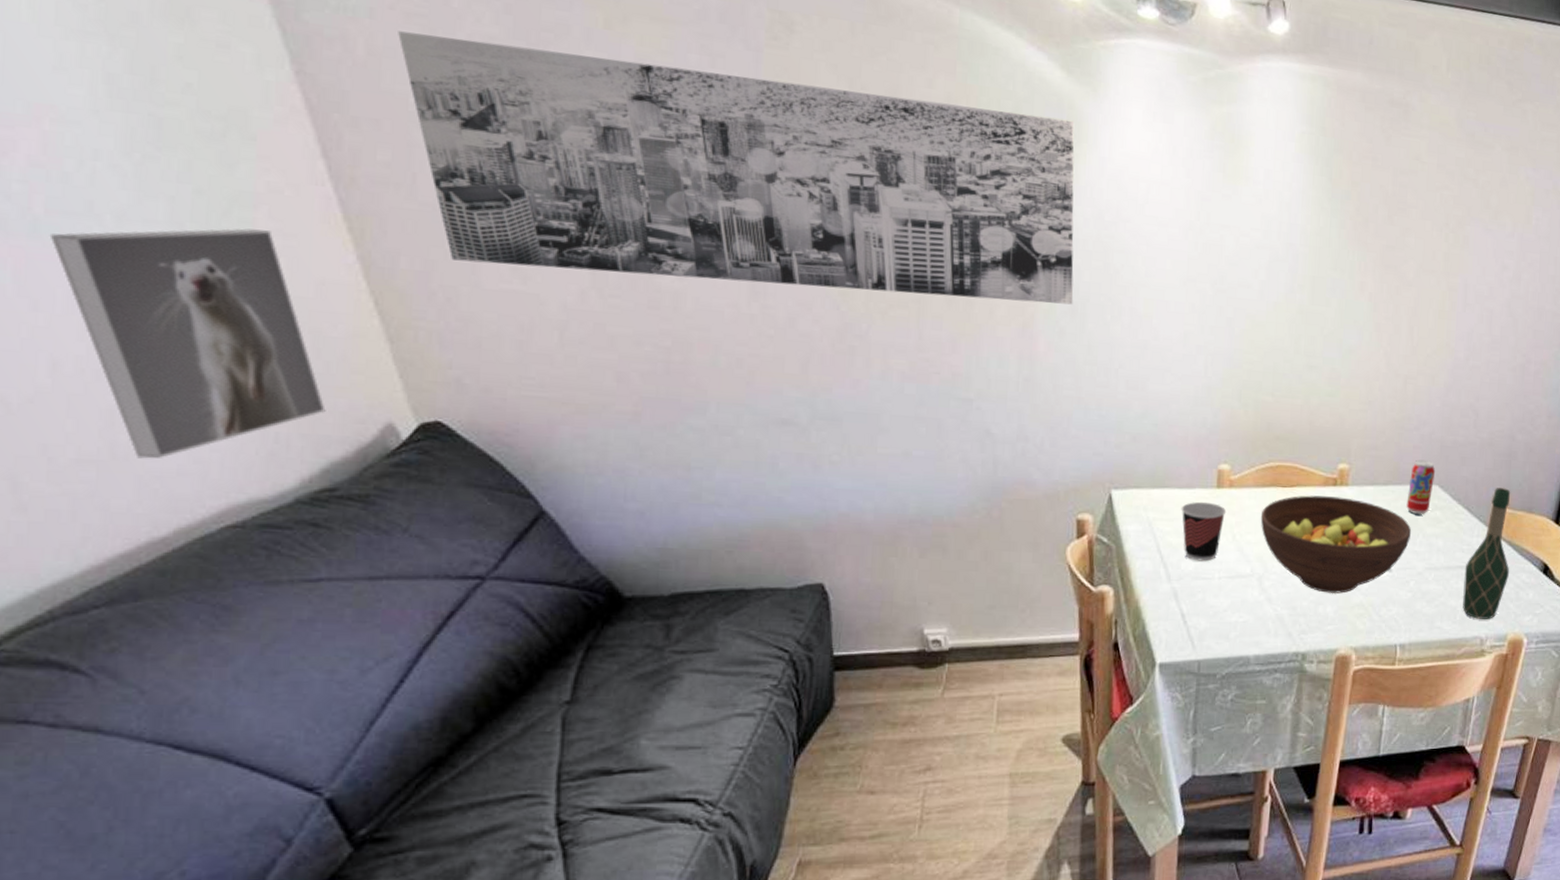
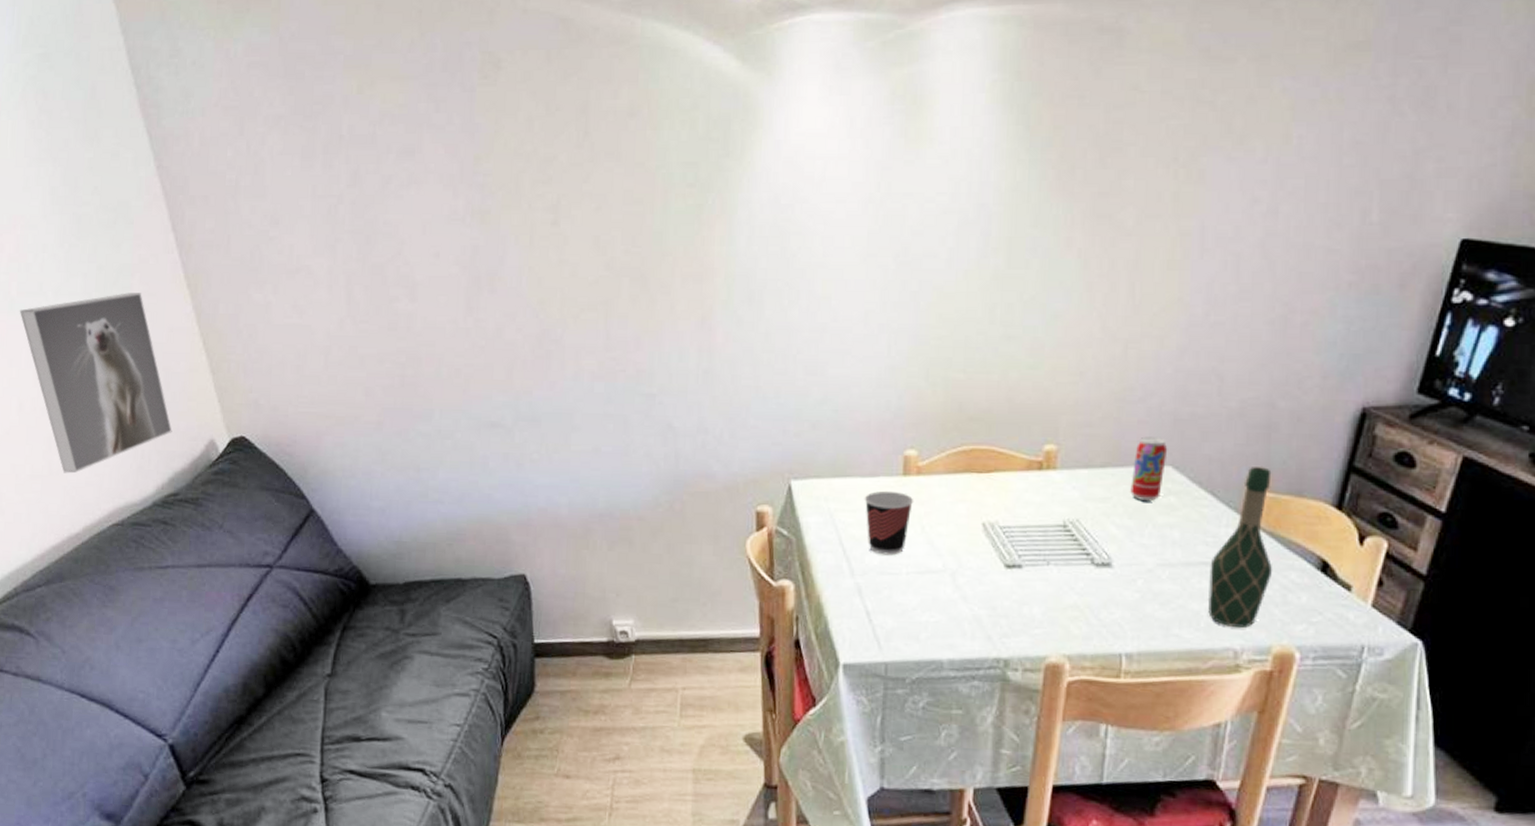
wall art: present [398,31,1075,305] -> none [220,108,751,303]
fruit bowl: present [1260,495,1412,594] -> none [952,481,1138,593]

